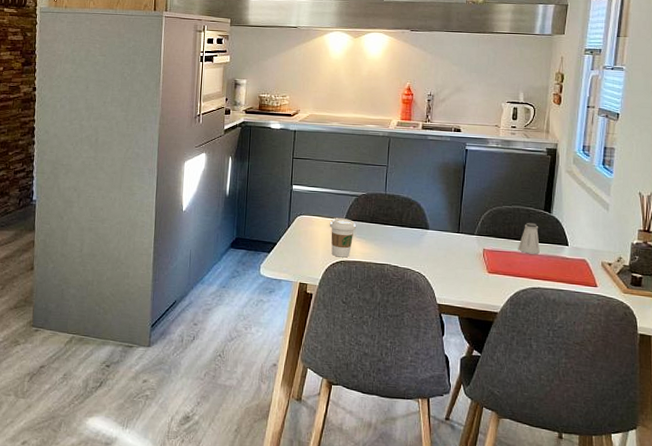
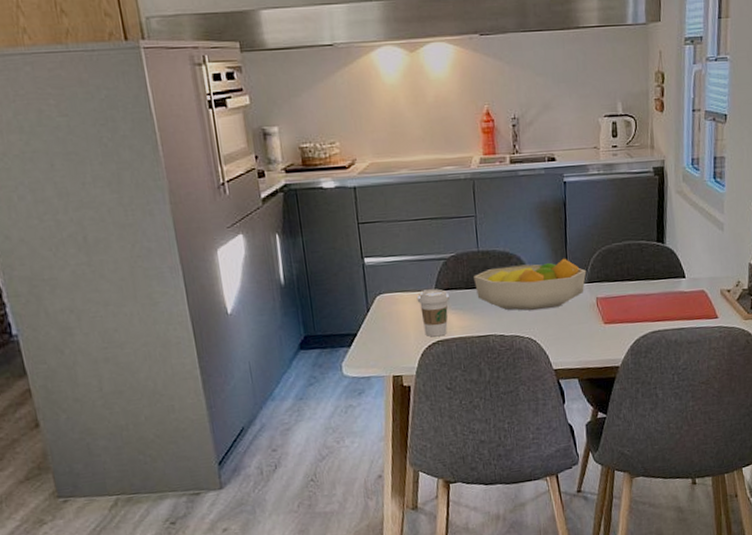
fruit bowl: none [378,210,477,251] -> present [474,258,587,311]
saltshaker: present [518,222,540,254] -> none [633,258,657,295]

